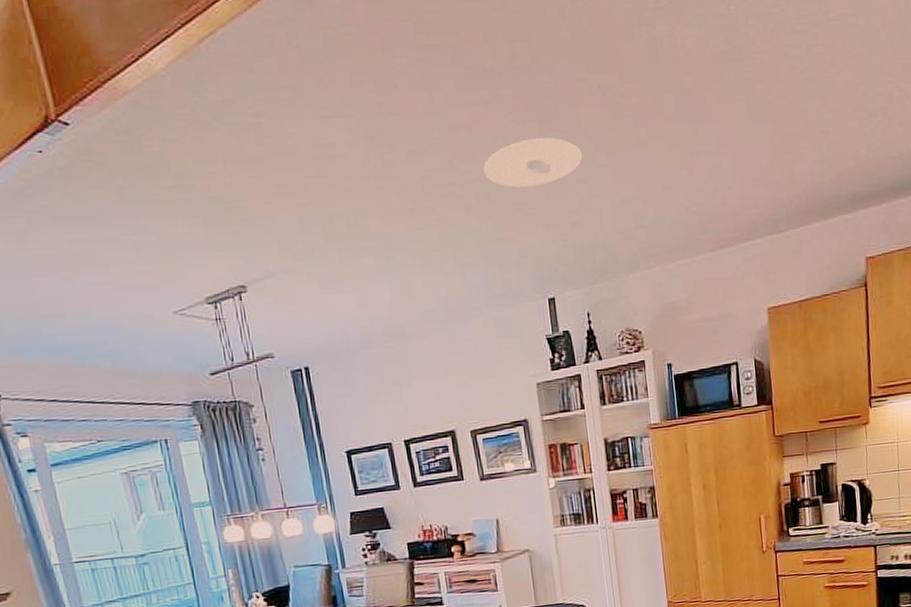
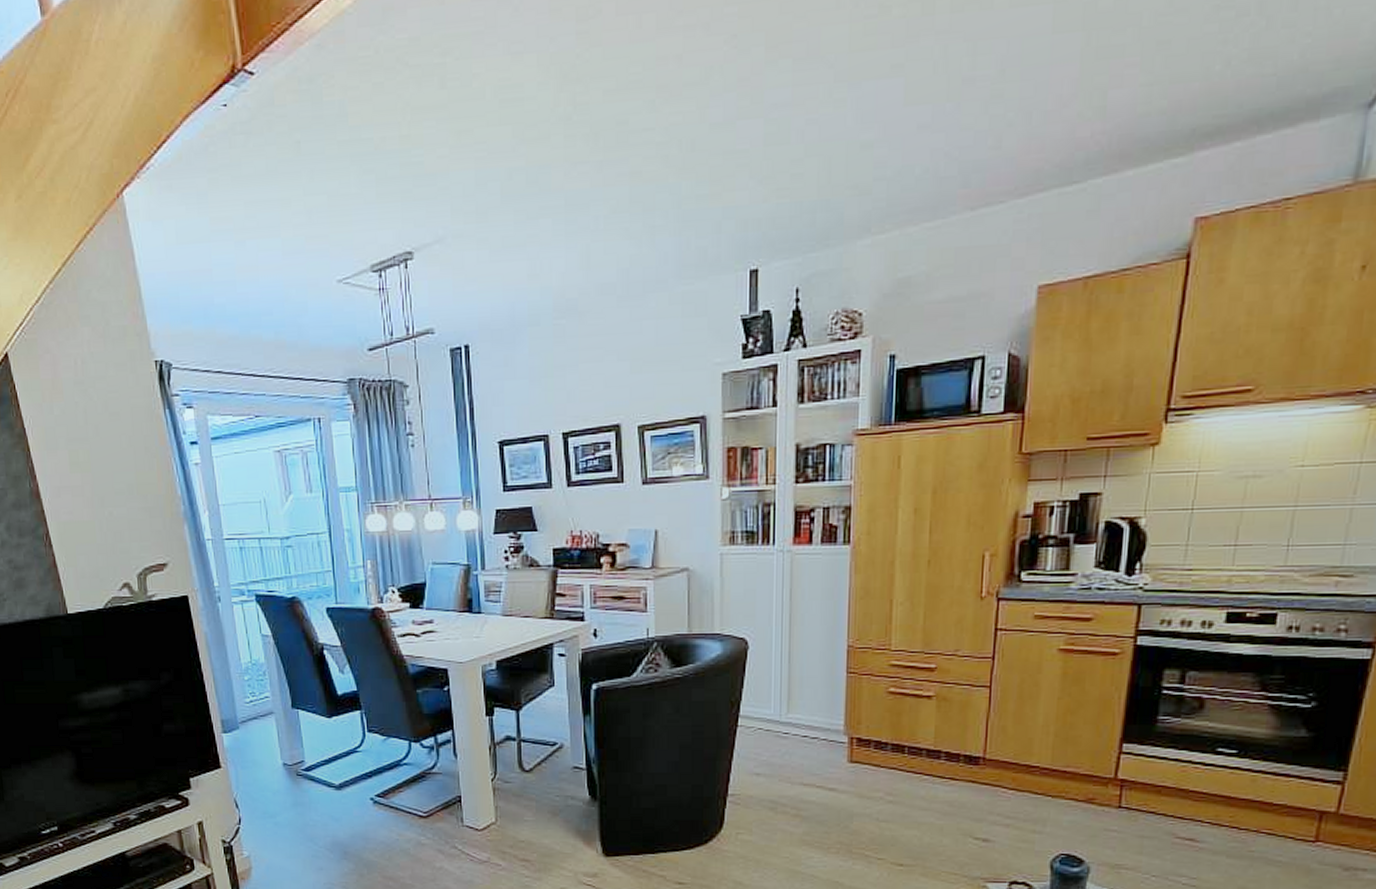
recessed light: present [483,138,583,188] -> none [691,66,818,132]

